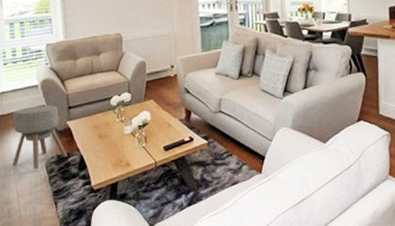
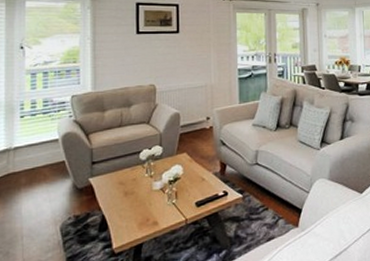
ottoman: present [12,105,68,170] -> none [20,161,87,234]

